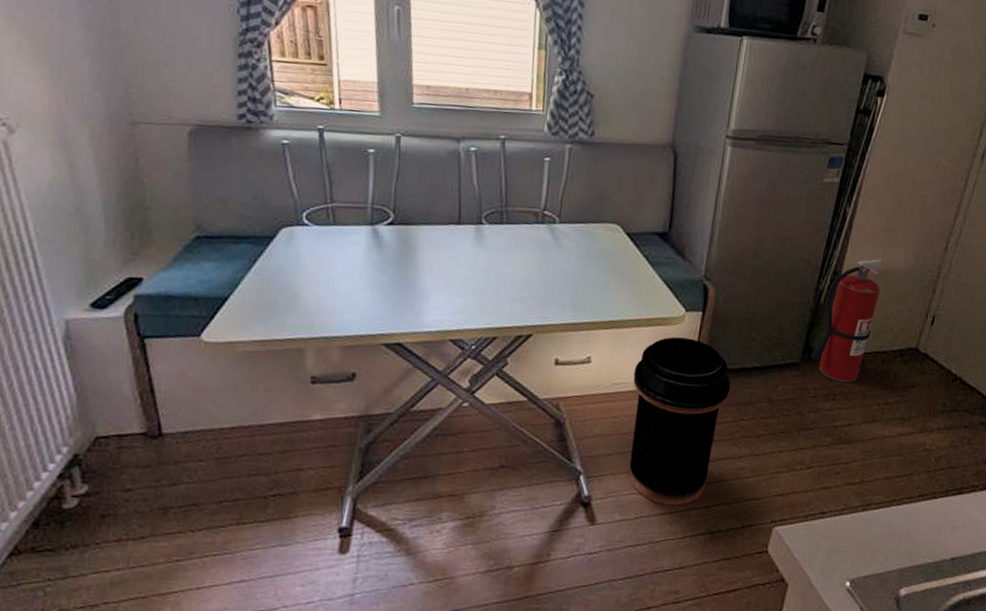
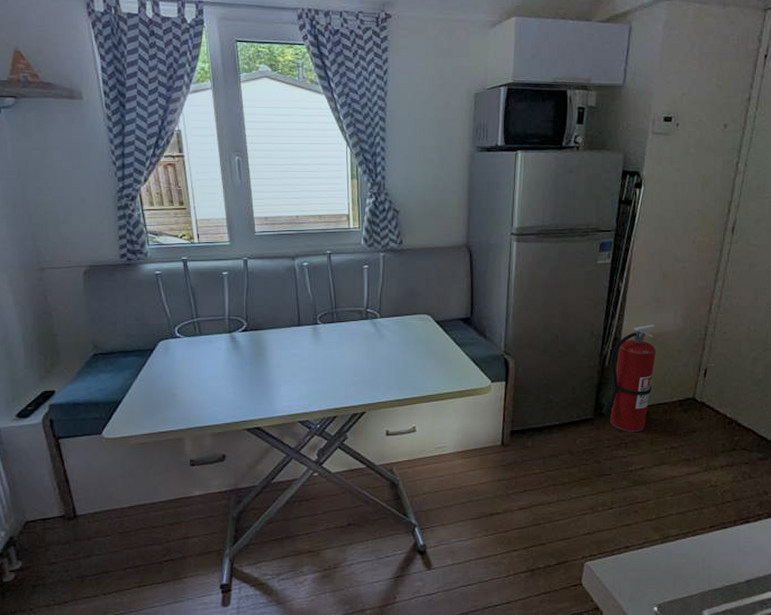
trash can: present [628,337,731,505] -> none [452,405,536,548]

